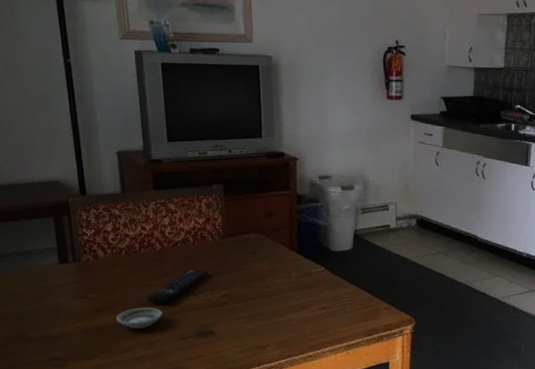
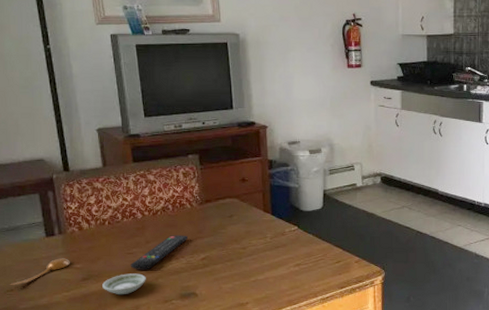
spoon: none [20,287,84,313] -> present [10,258,70,285]

